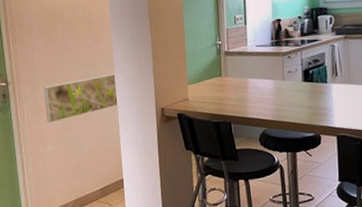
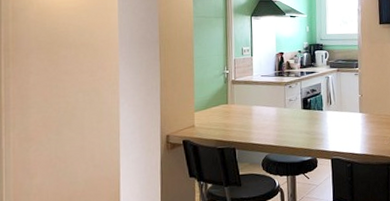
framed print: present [44,74,117,123] -> none [37,100,119,153]

